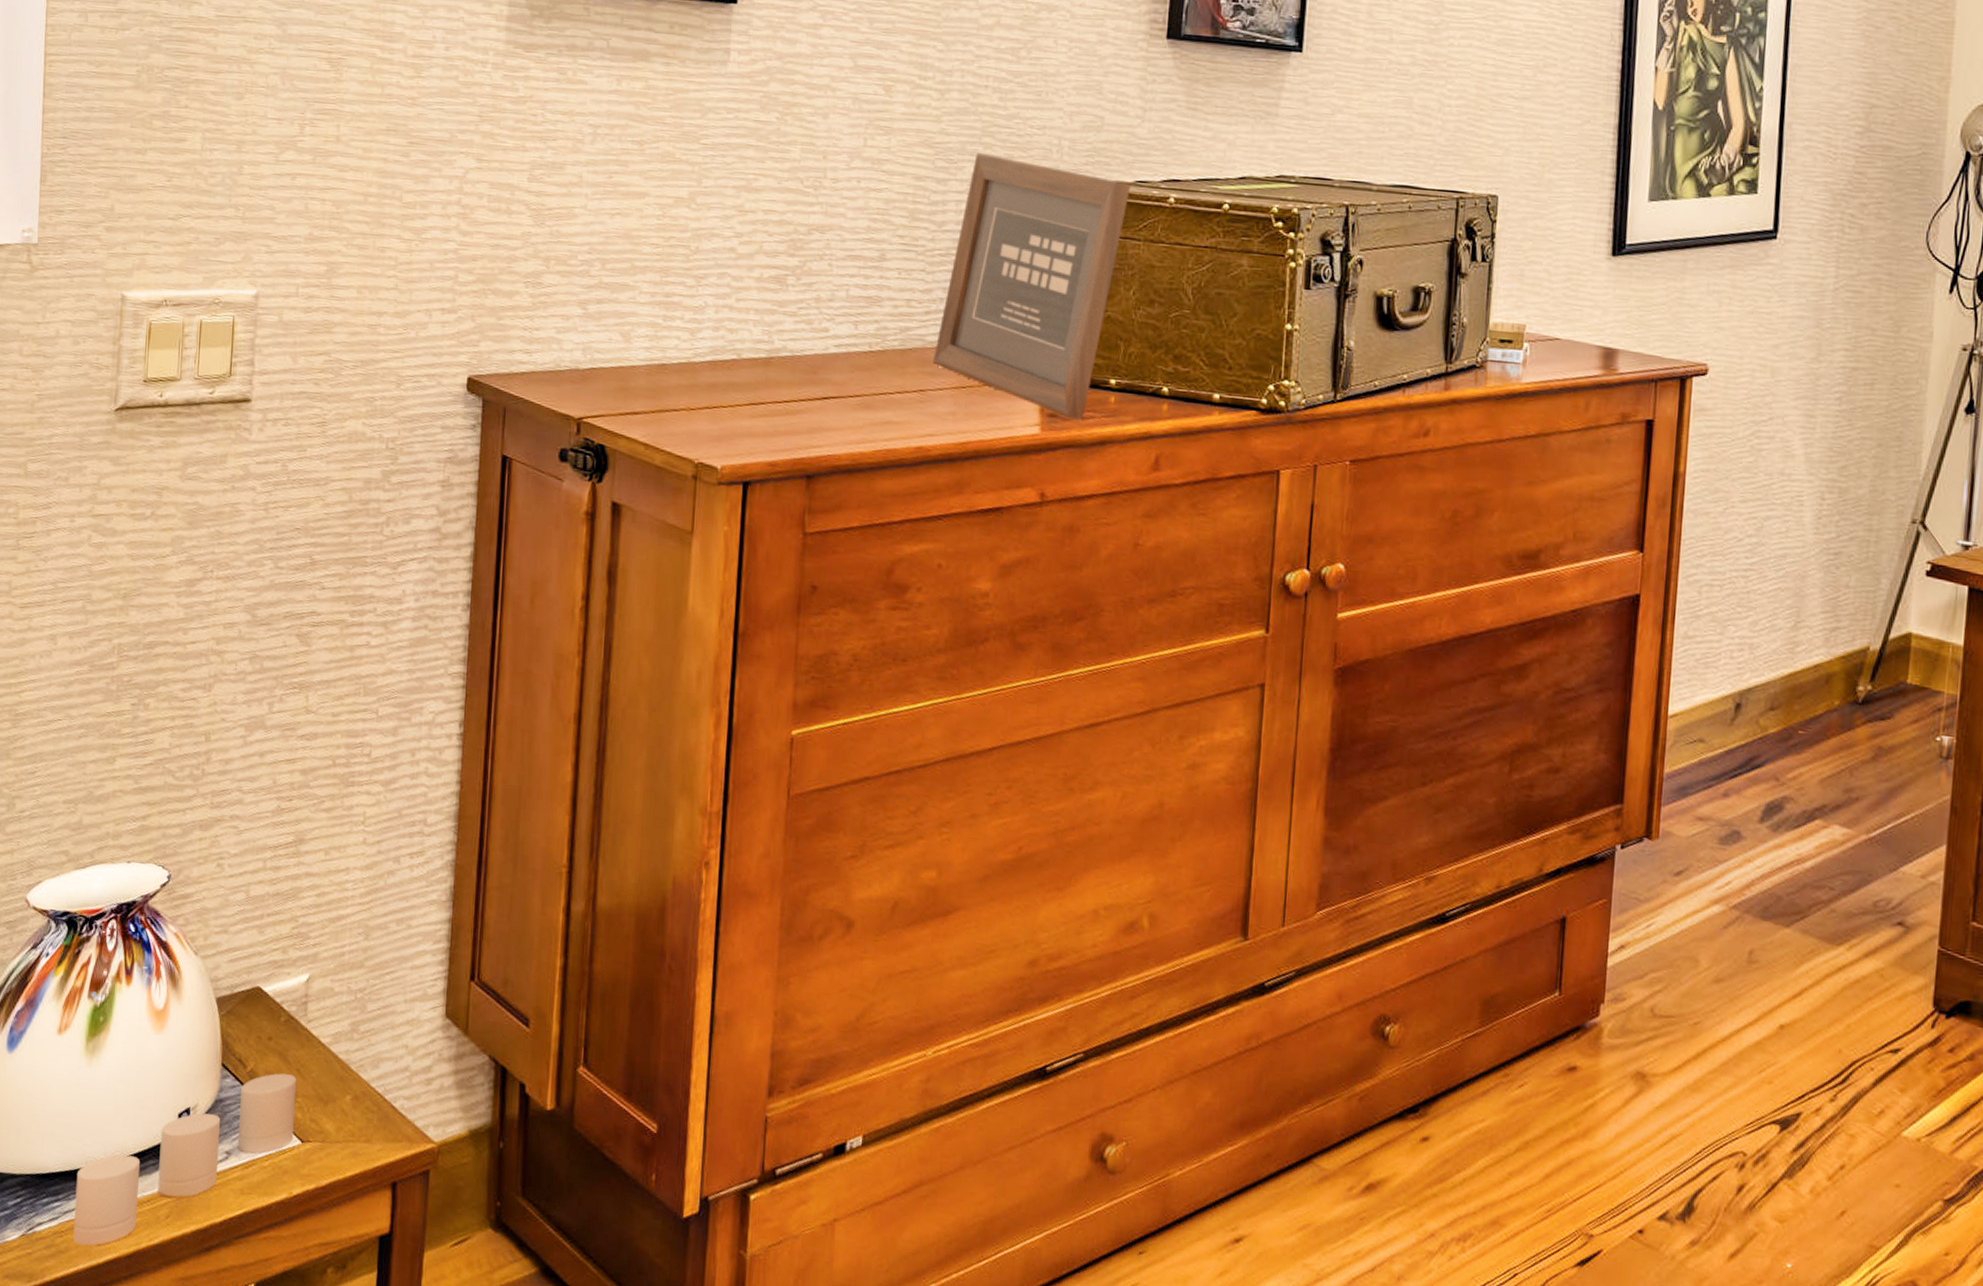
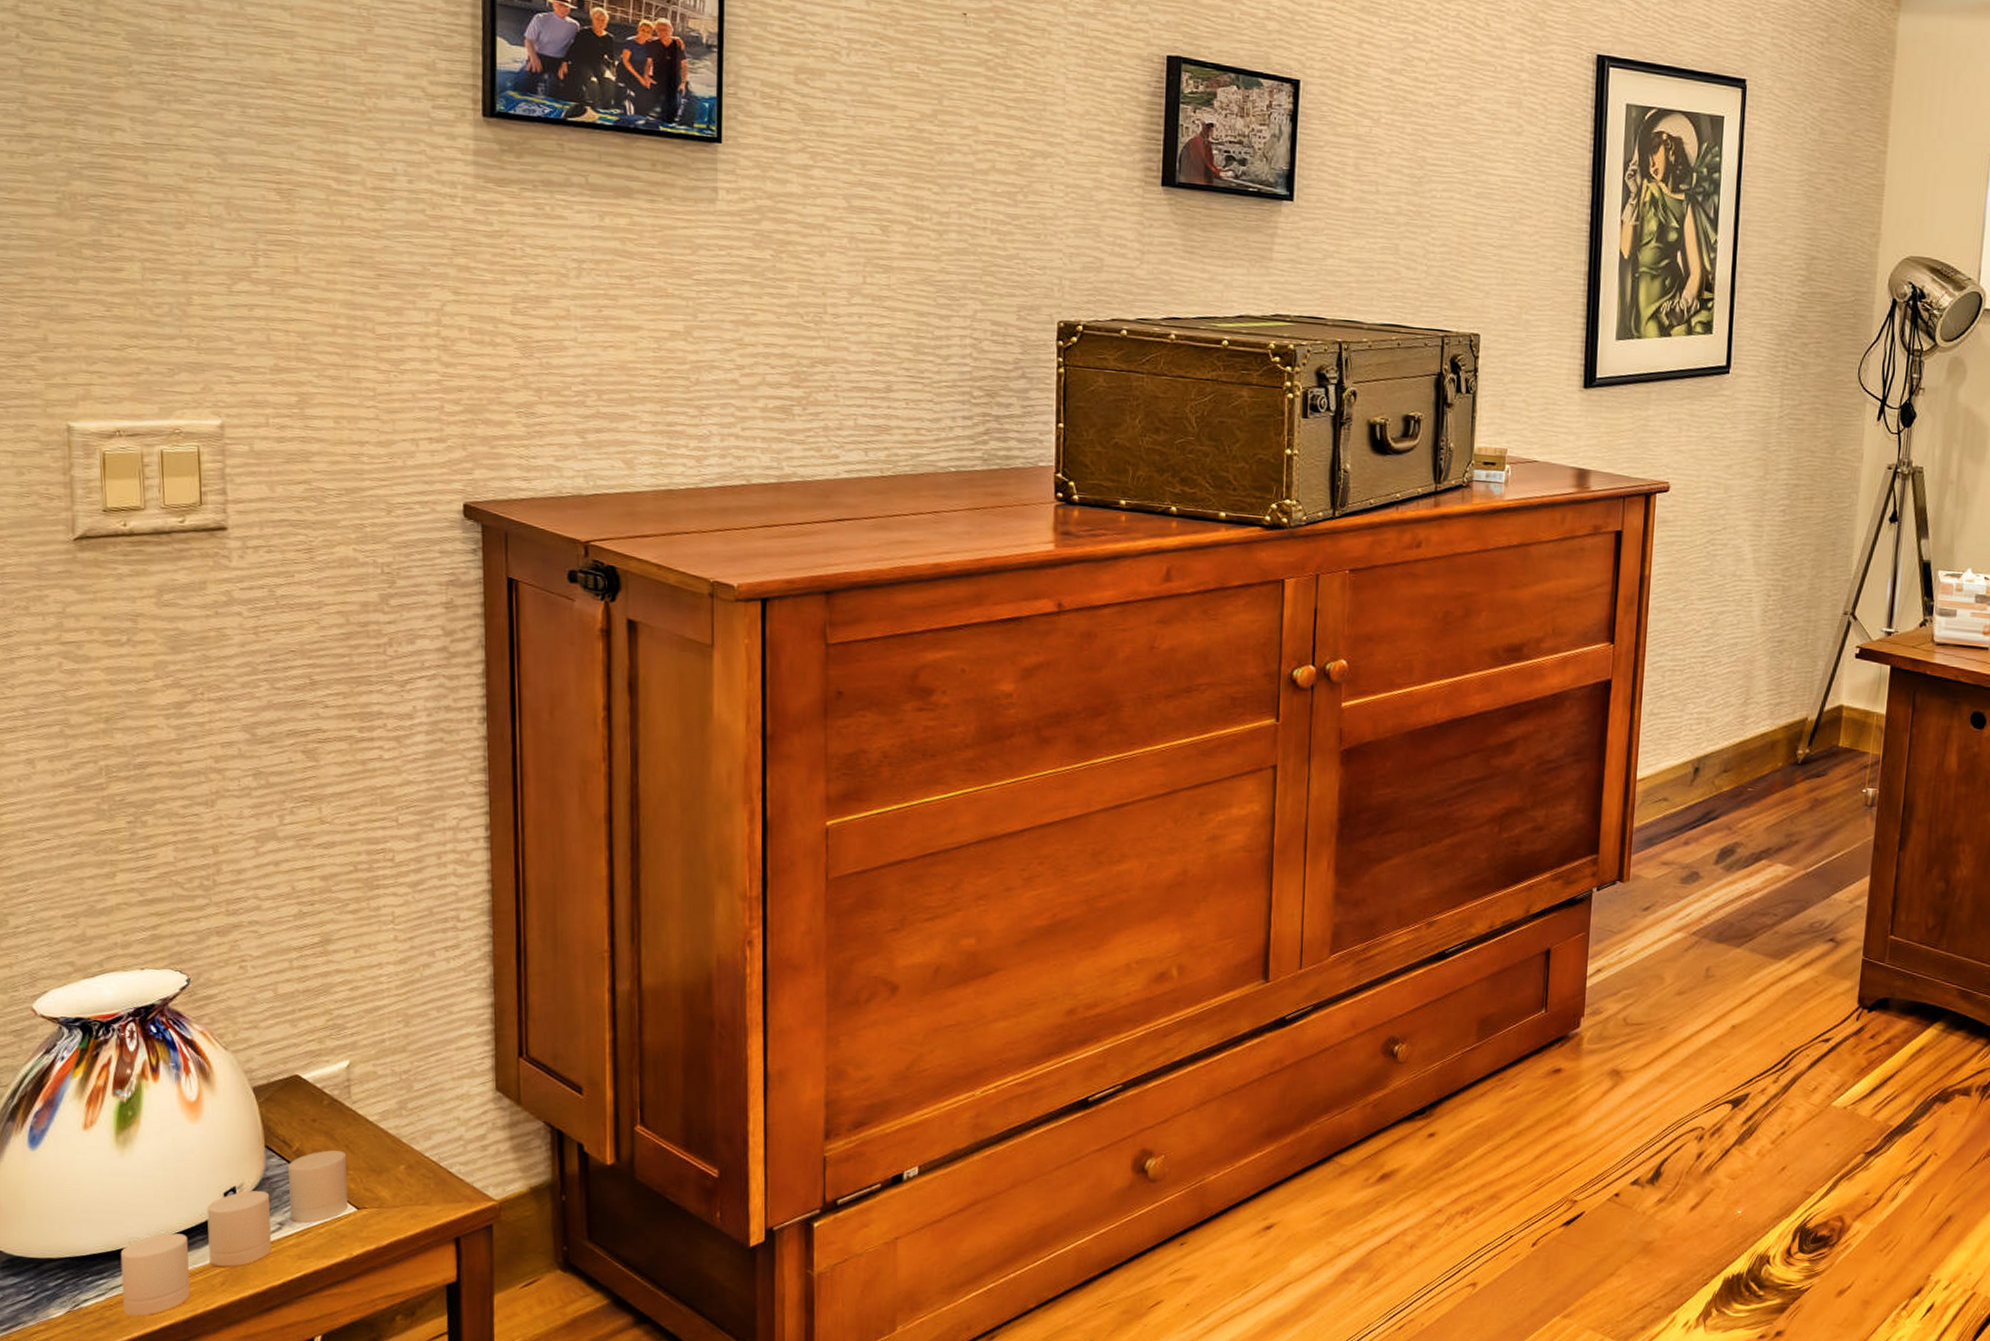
picture frame: present [932,152,1131,420] -> none [945,290,1132,537]

